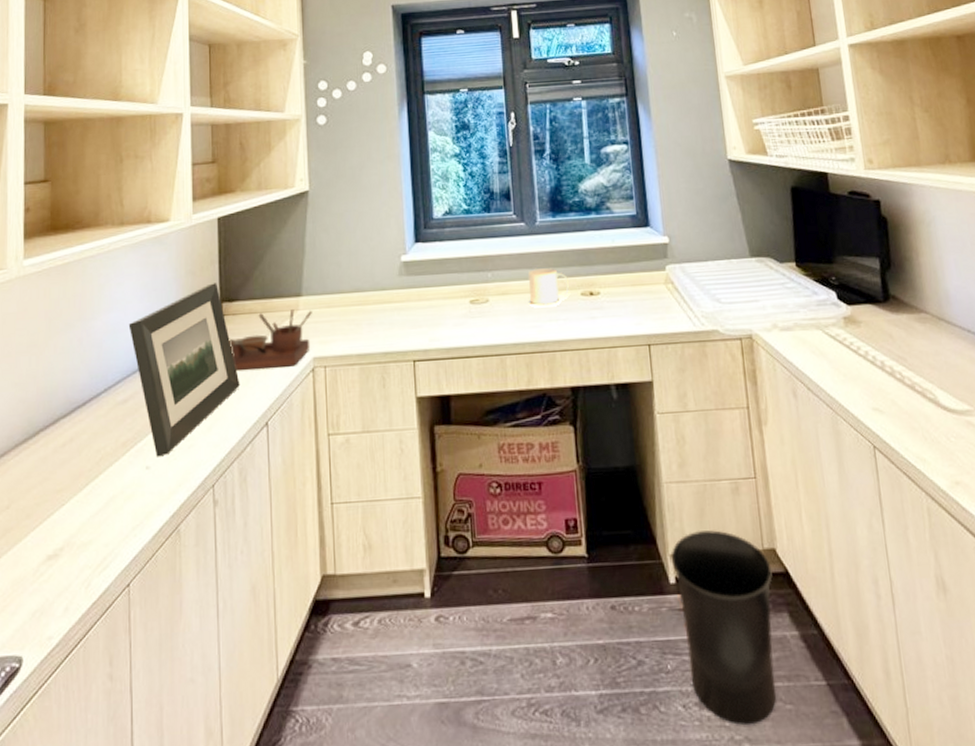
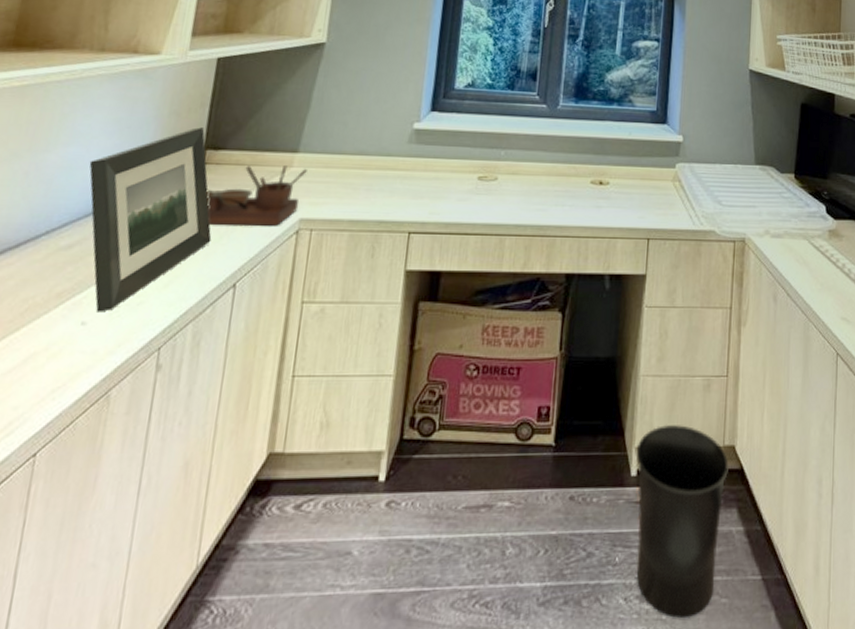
mug: present [527,268,569,306] -> none [540,152,581,191]

